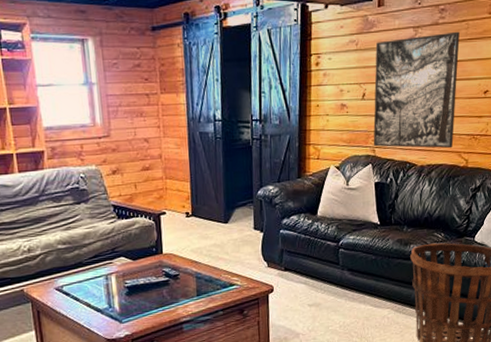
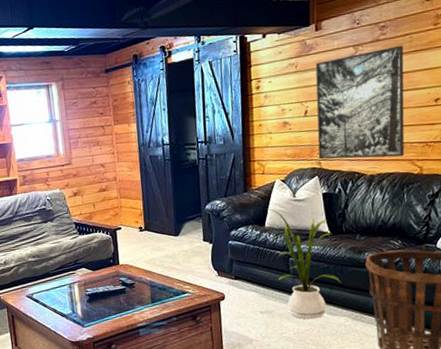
house plant: none [319,196,387,312] -> present [266,208,341,320]

